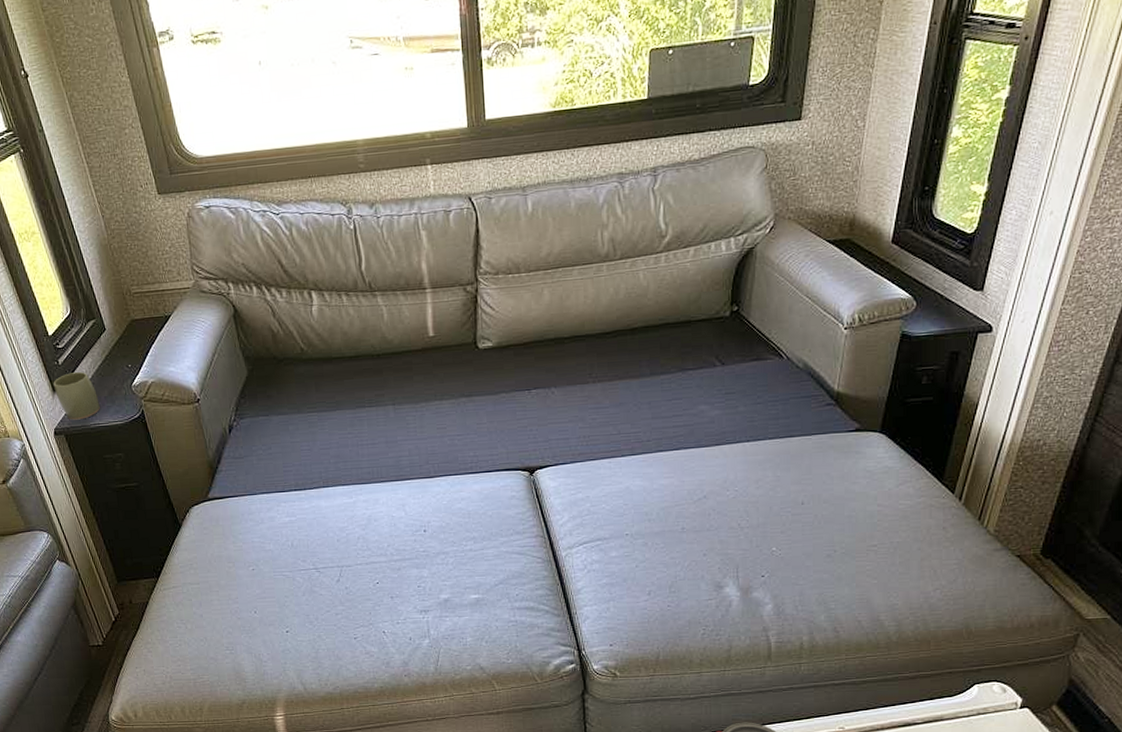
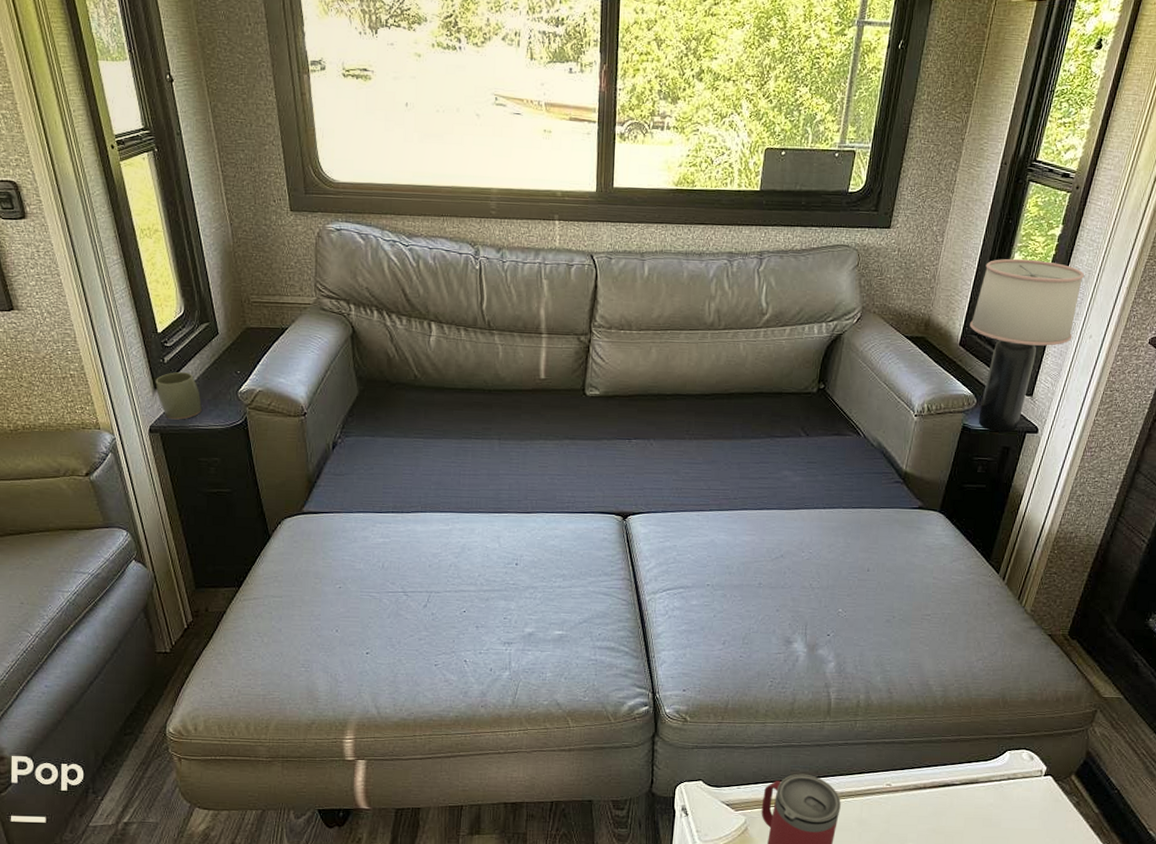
table lamp: none [903,131,1041,337] -> present [970,258,1085,433]

